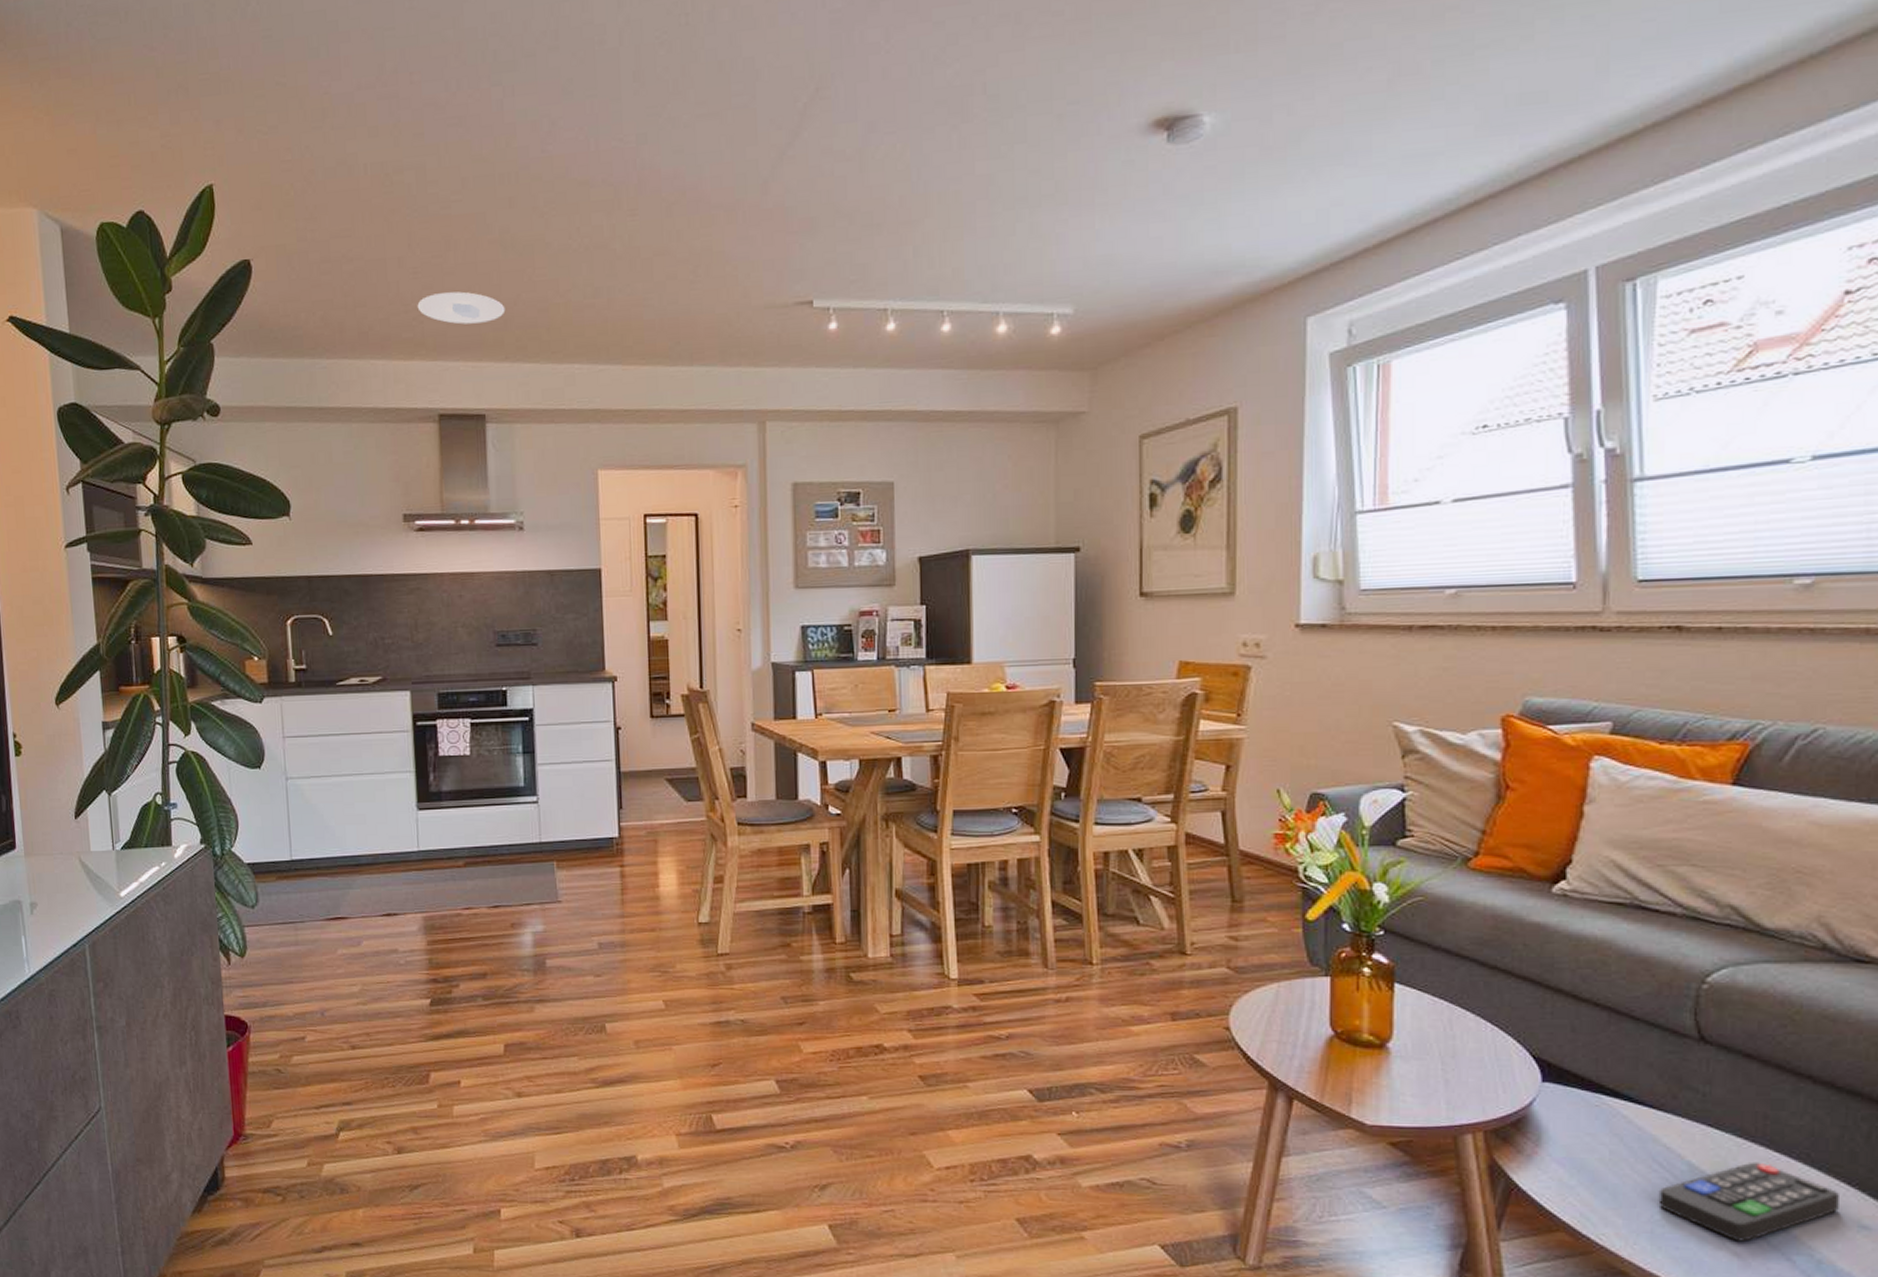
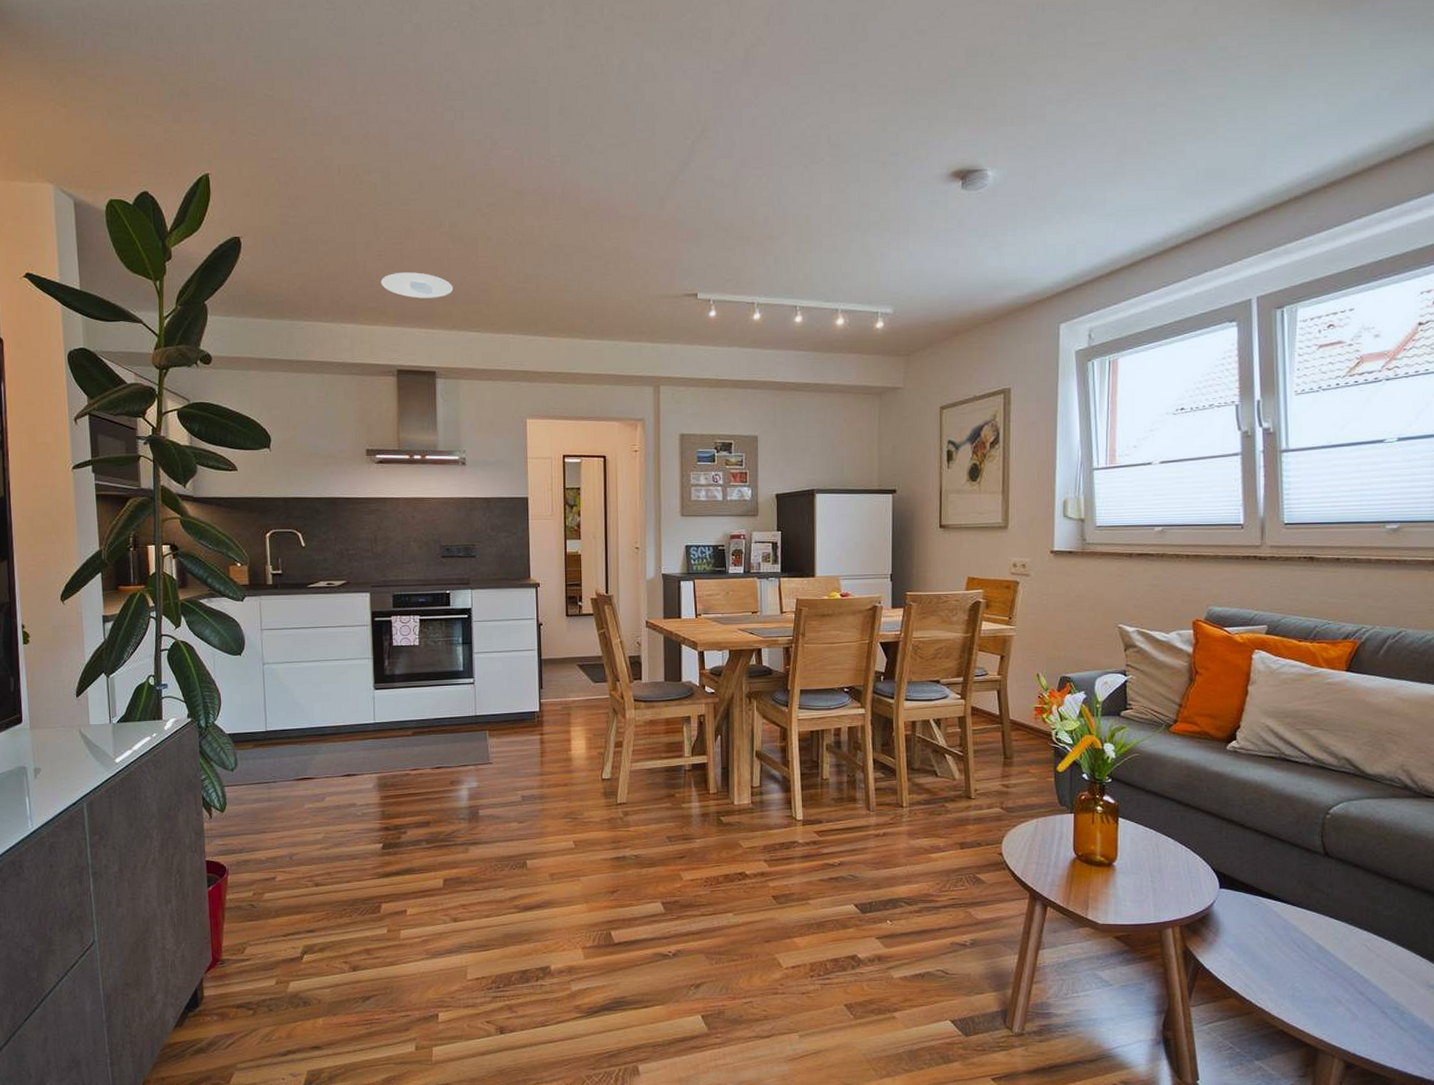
remote control: present [1658,1162,1839,1242] -> none [1297,942,1415,1000]

